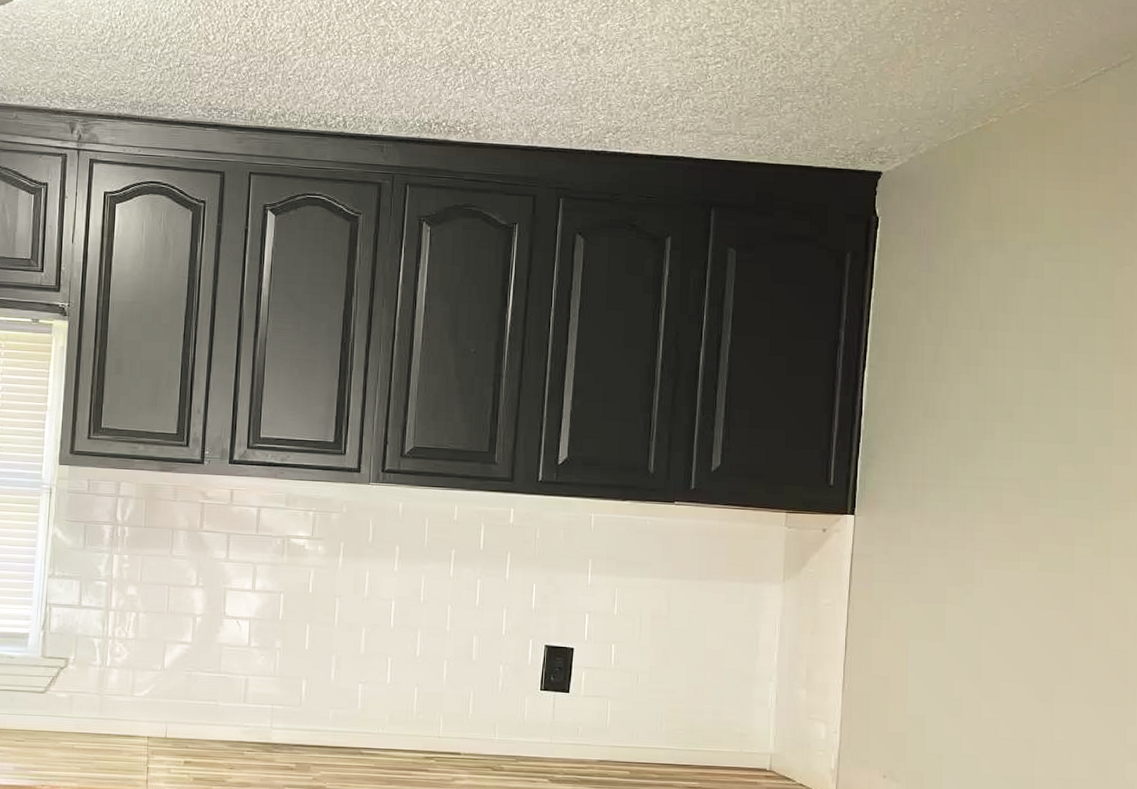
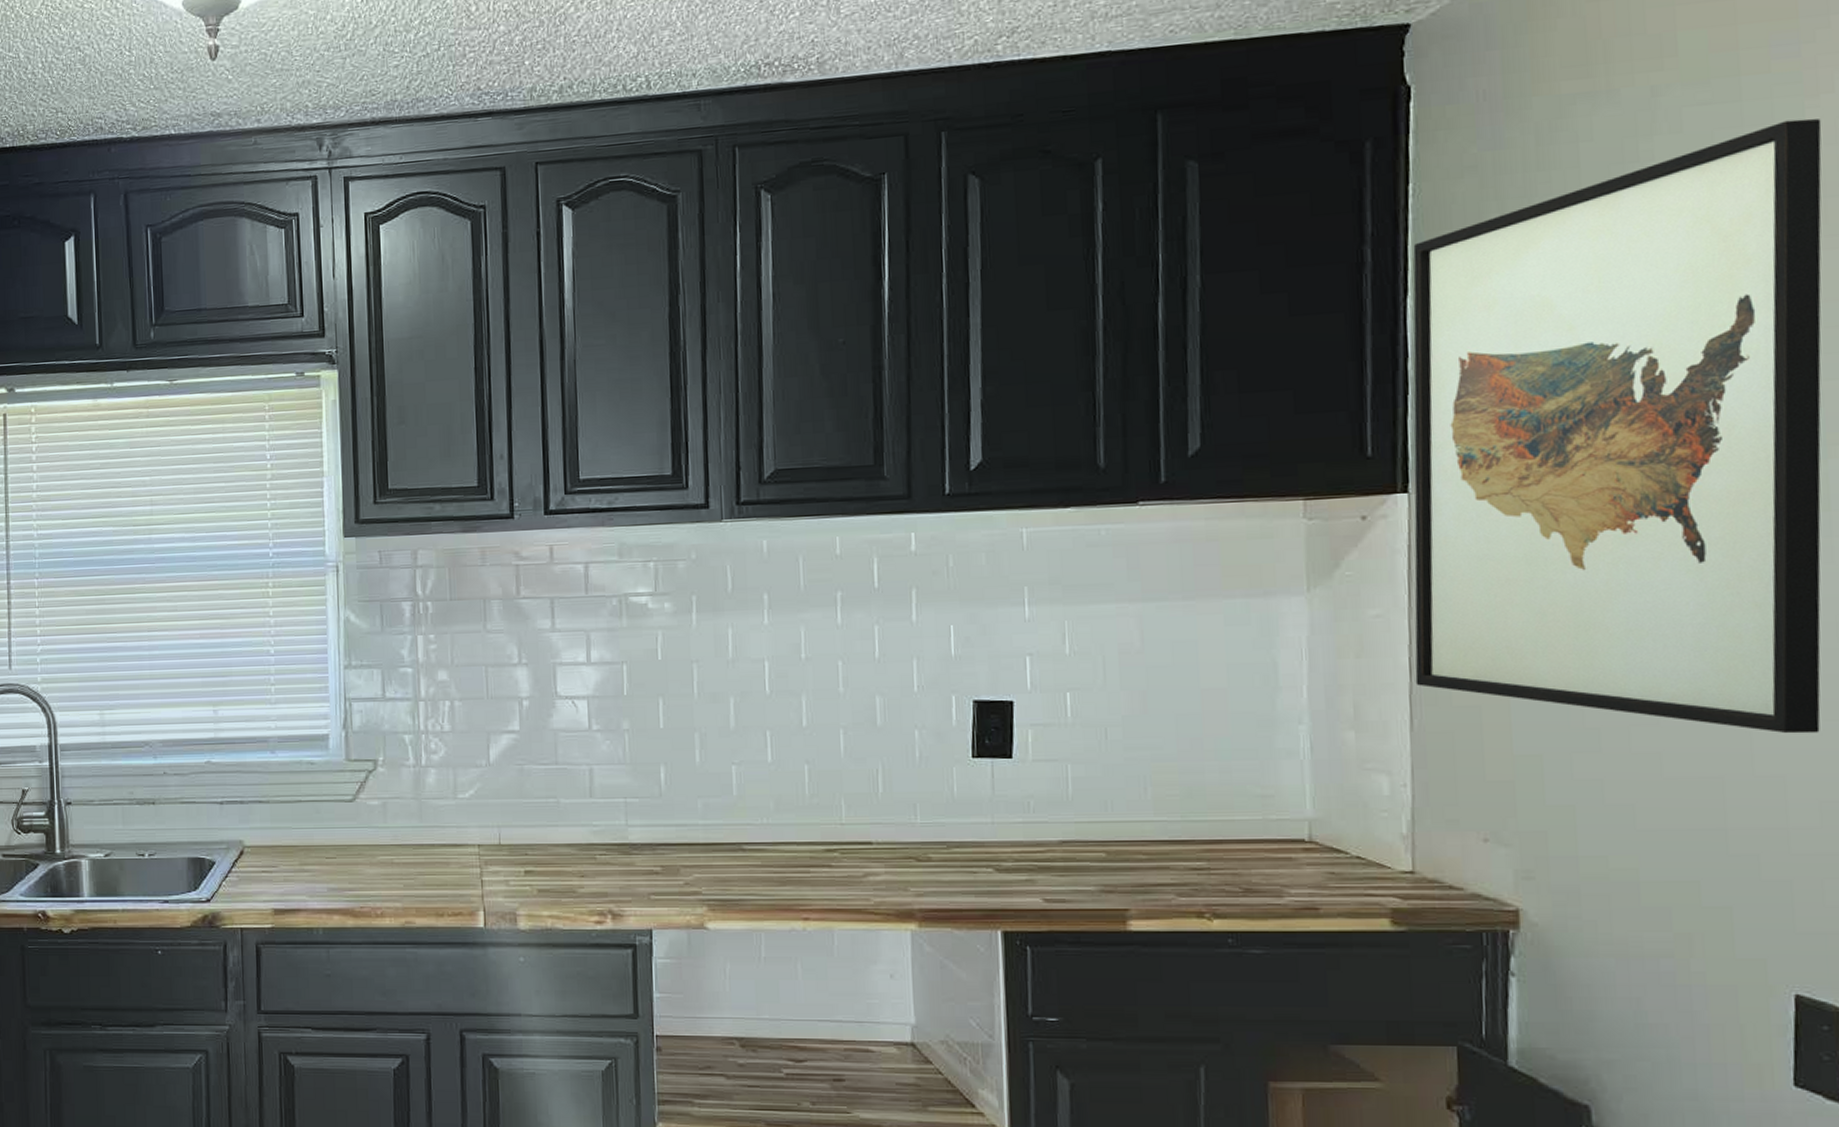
wall art: none [848,280,1124,713] -> present [1413,118,1822,734]

